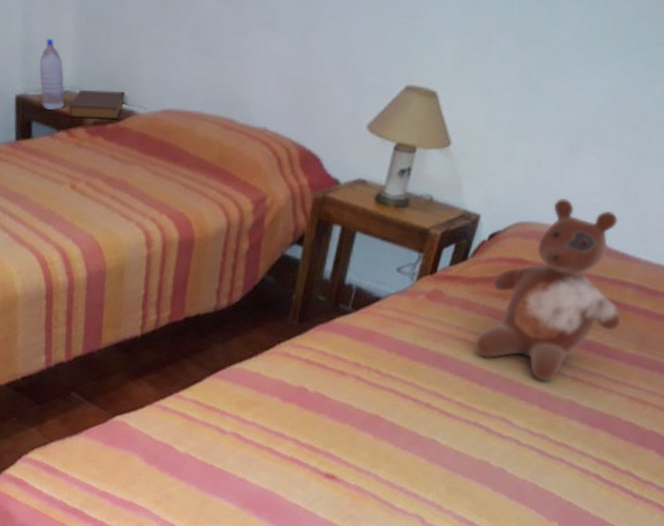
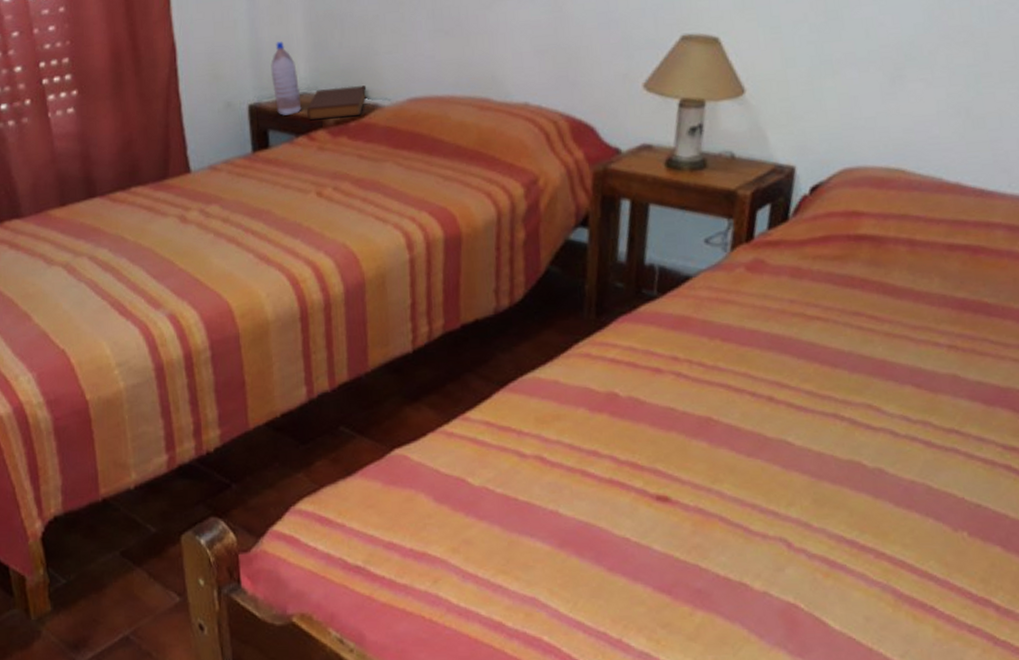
stuffed bear: present [475,197,622,381] -> none [816,134,997,354]

